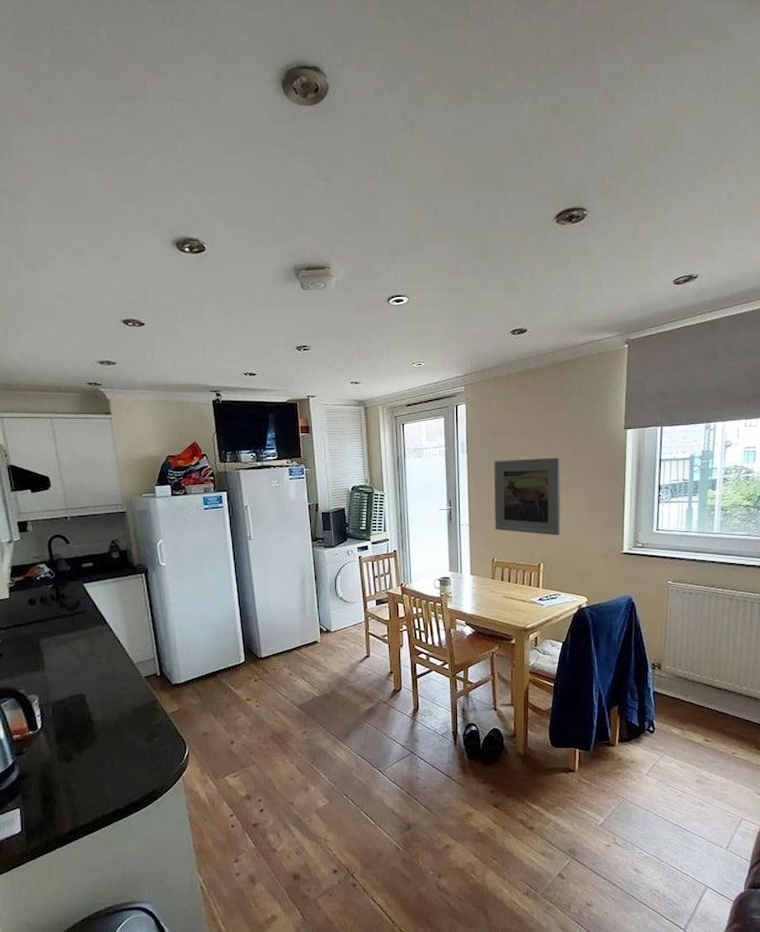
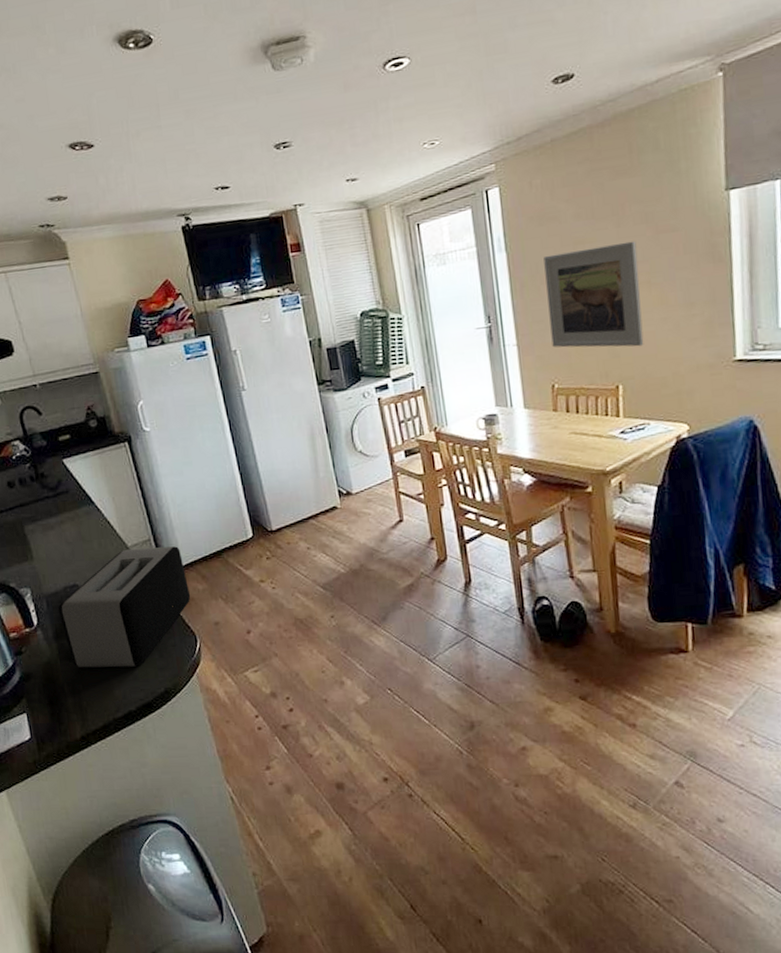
toaster: none [63,665,185,769] -> present [58,546,191,668]

